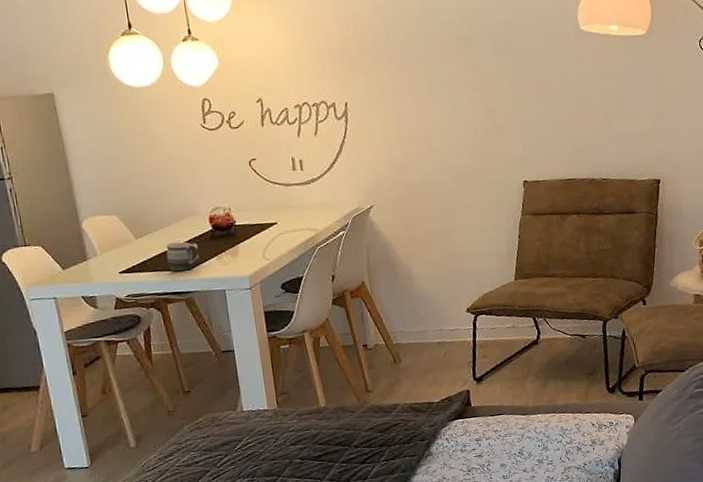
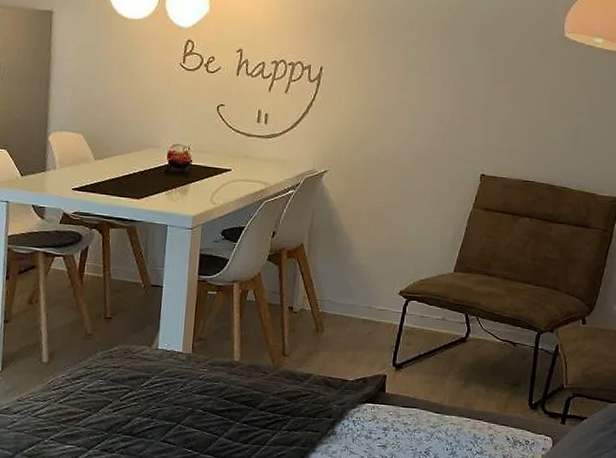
mug: present [166,241,200,272] -> none [119,169,152,200]

